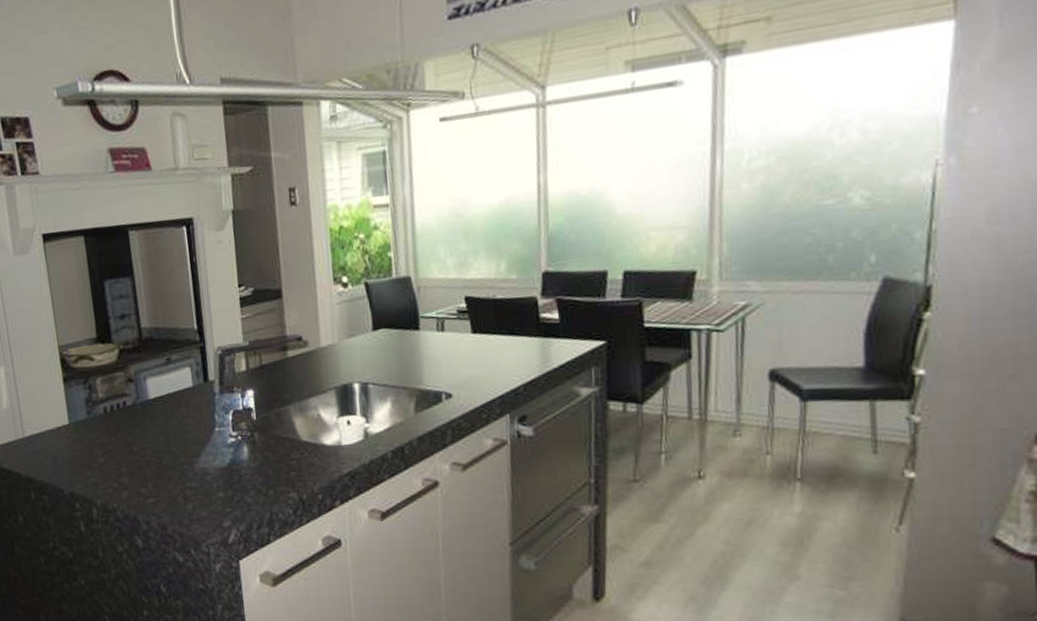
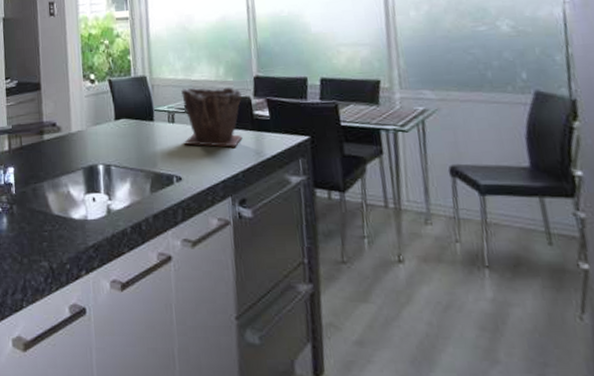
plant pot: none [453,286,526,357] -> present [181,87,243,147]

